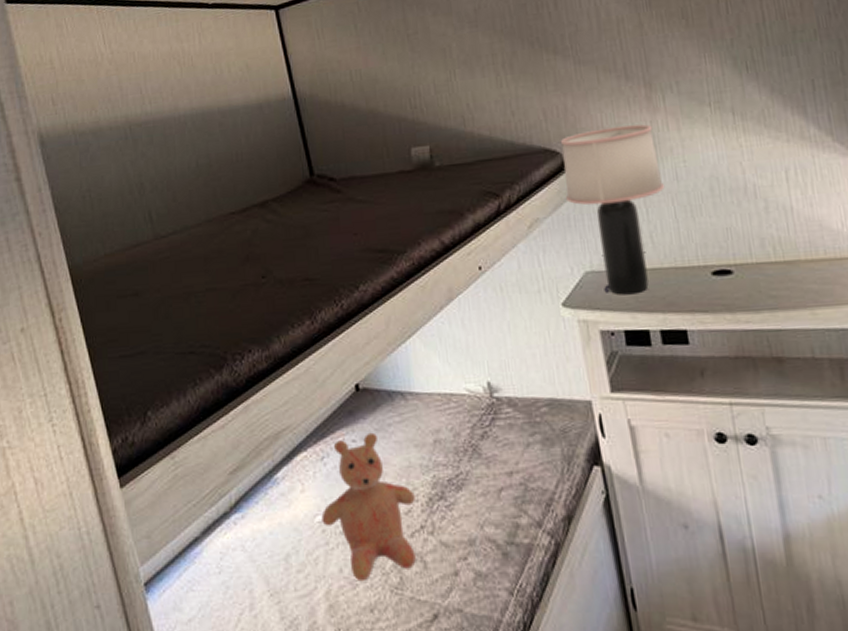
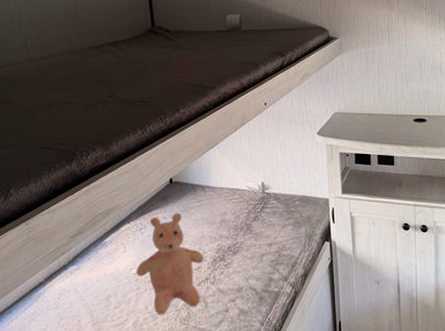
table lamp: present [560,124,664,295] -> none [327,17,391,130]

